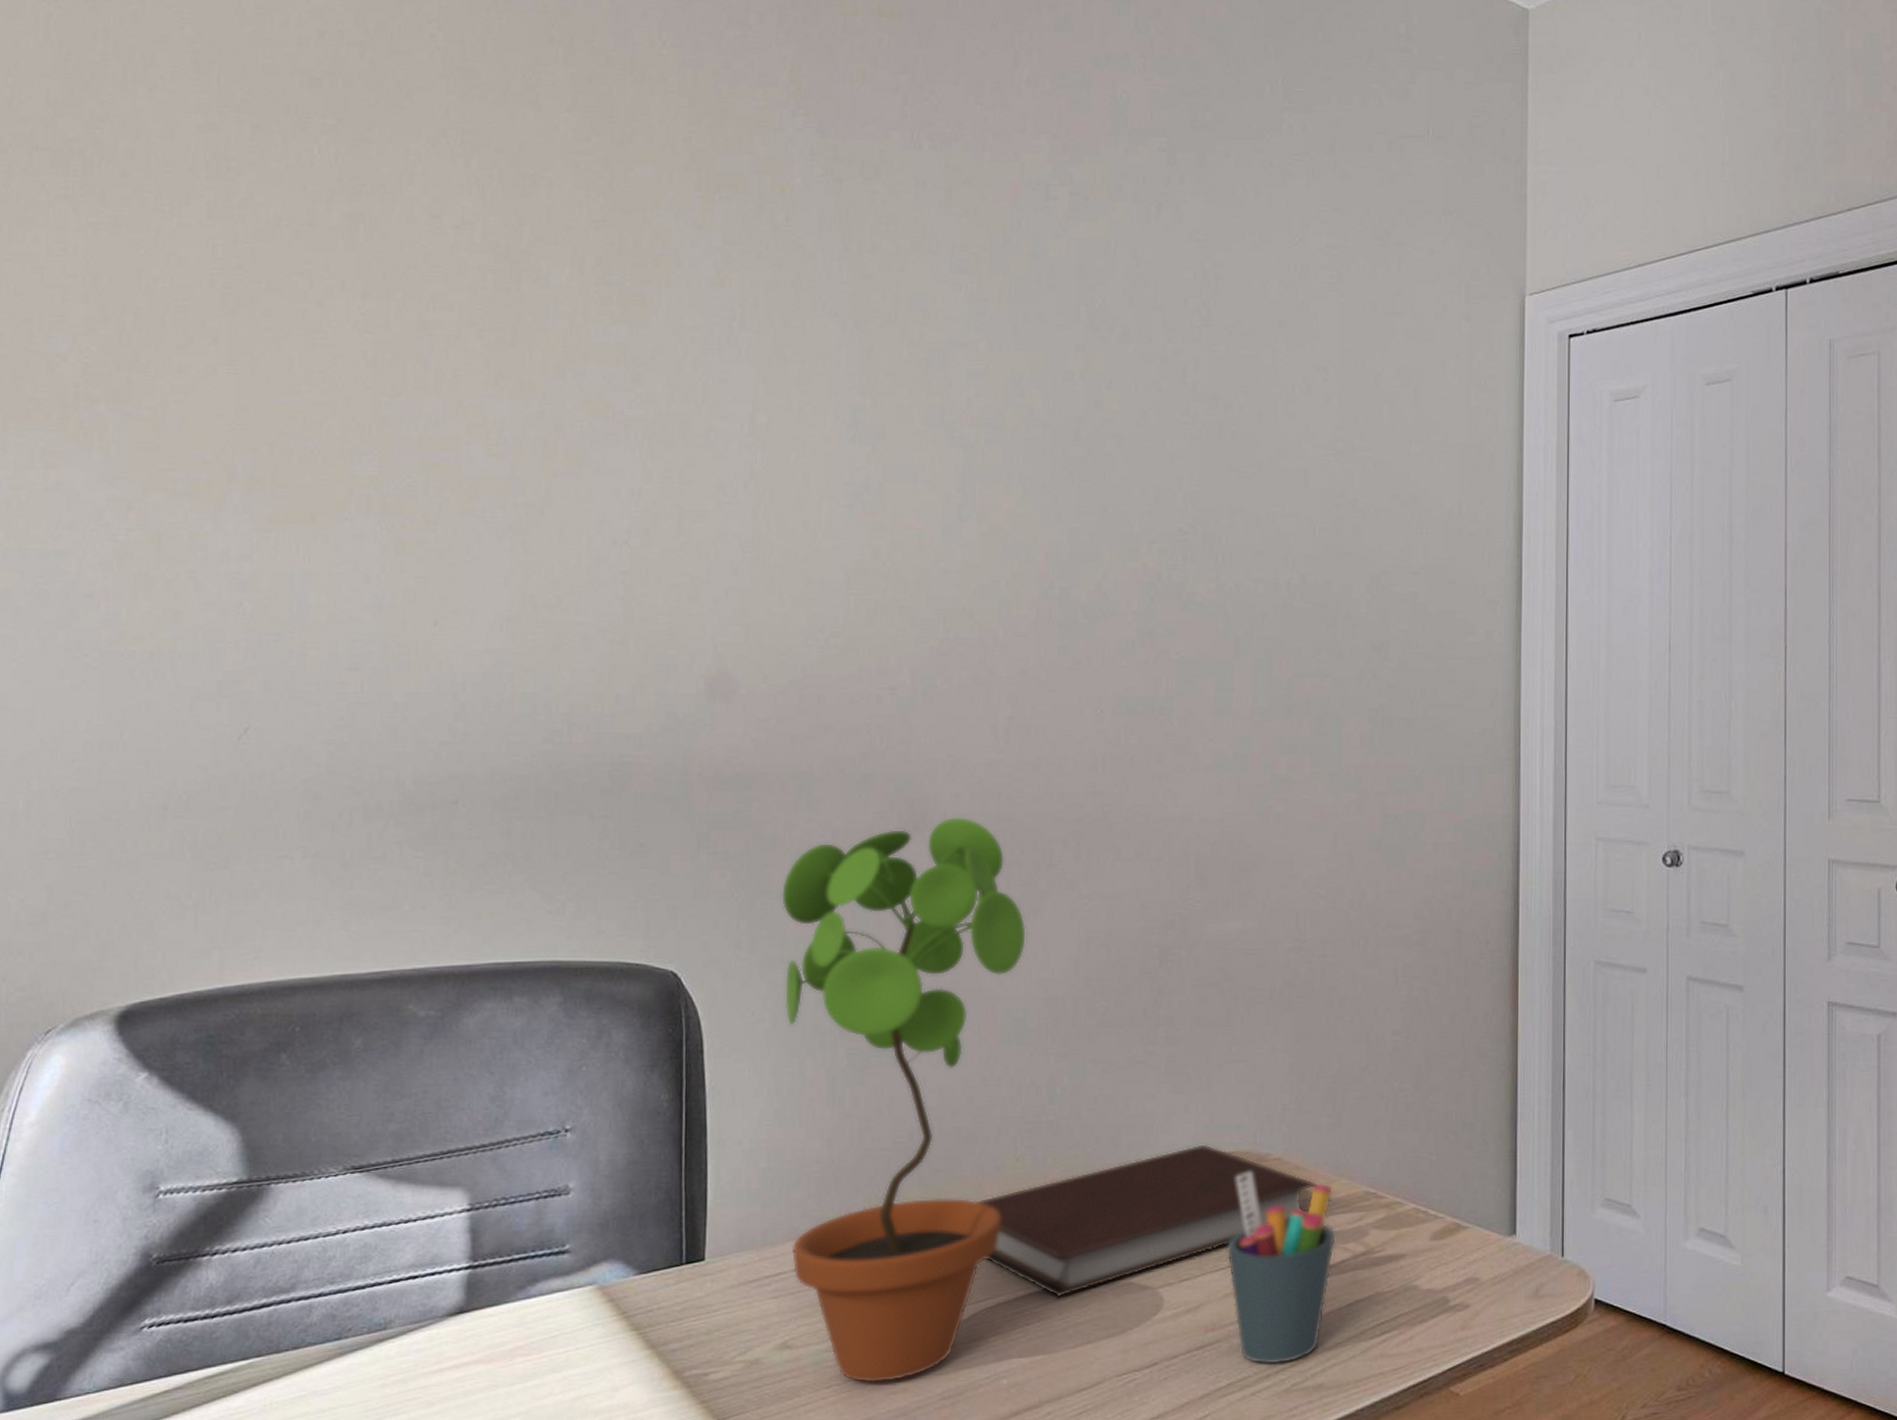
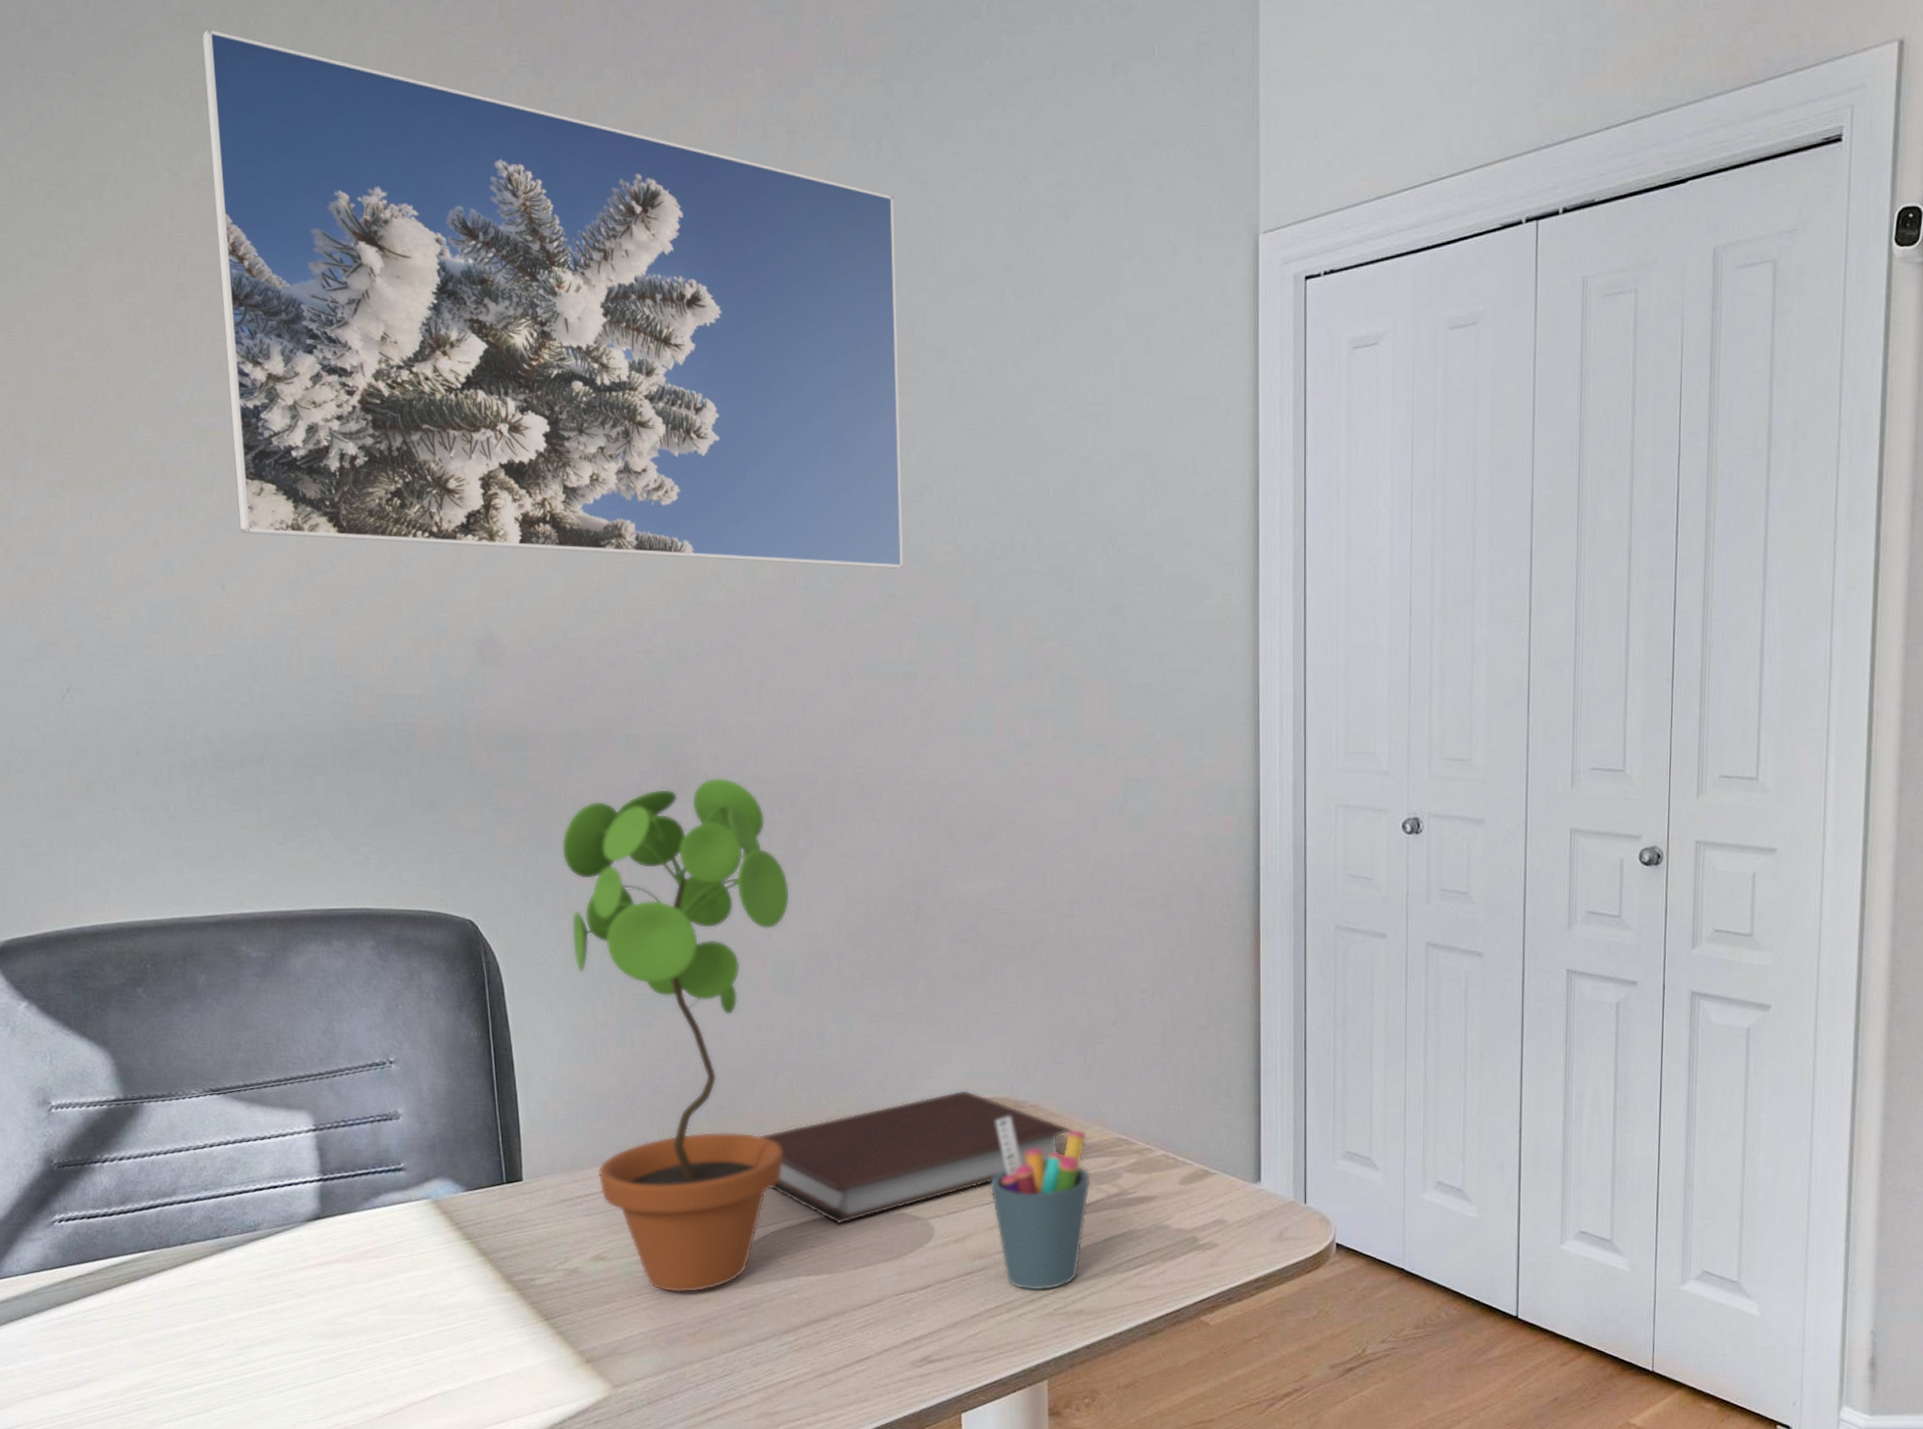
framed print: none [461,83,1172,606] -> present [201,29,903,569]

